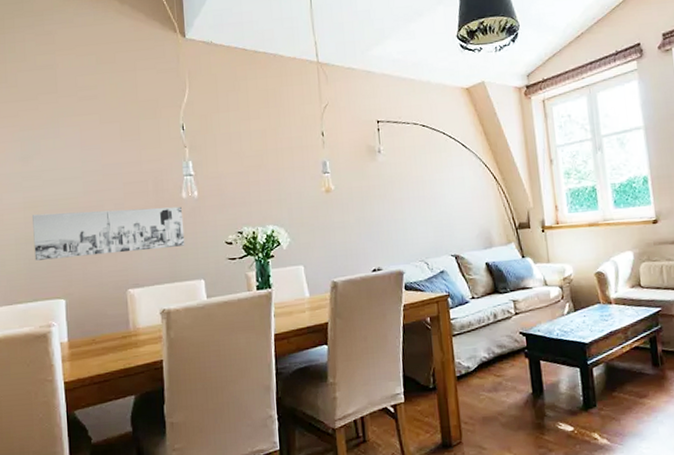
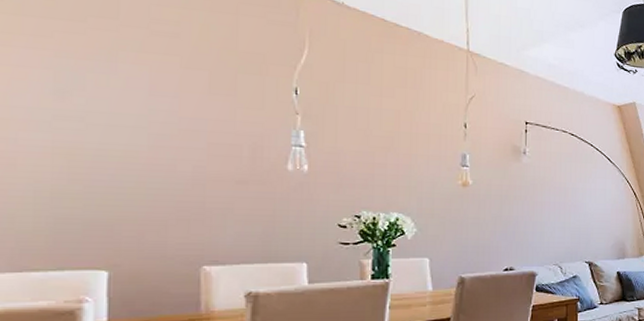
wall art: present [32,206,185,261] -> none [64,164,287,224]

